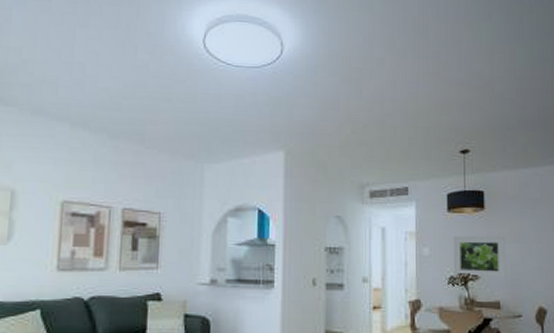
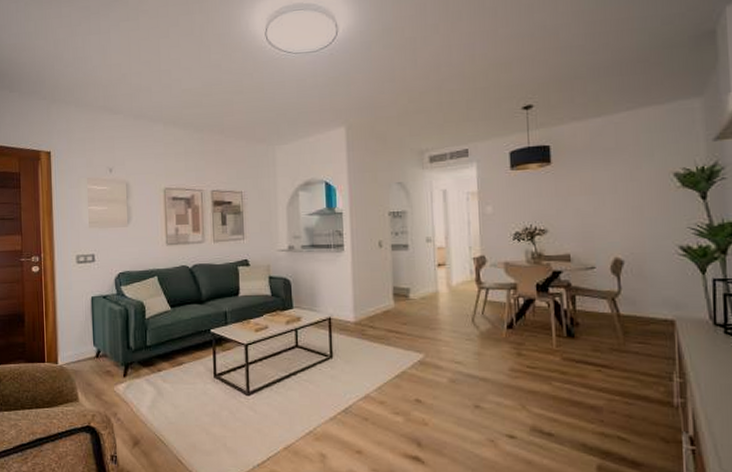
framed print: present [452,235,506,278] -> none [517,189,577,232]

